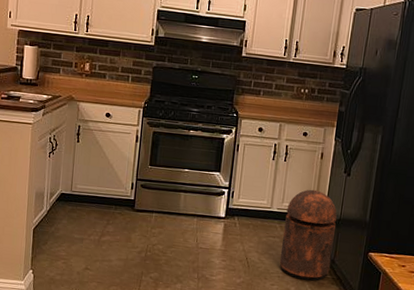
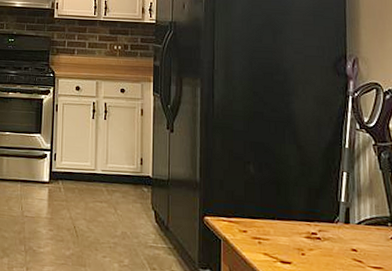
trash can: present [279,189,338,281] -> none [109,148,166,252]

